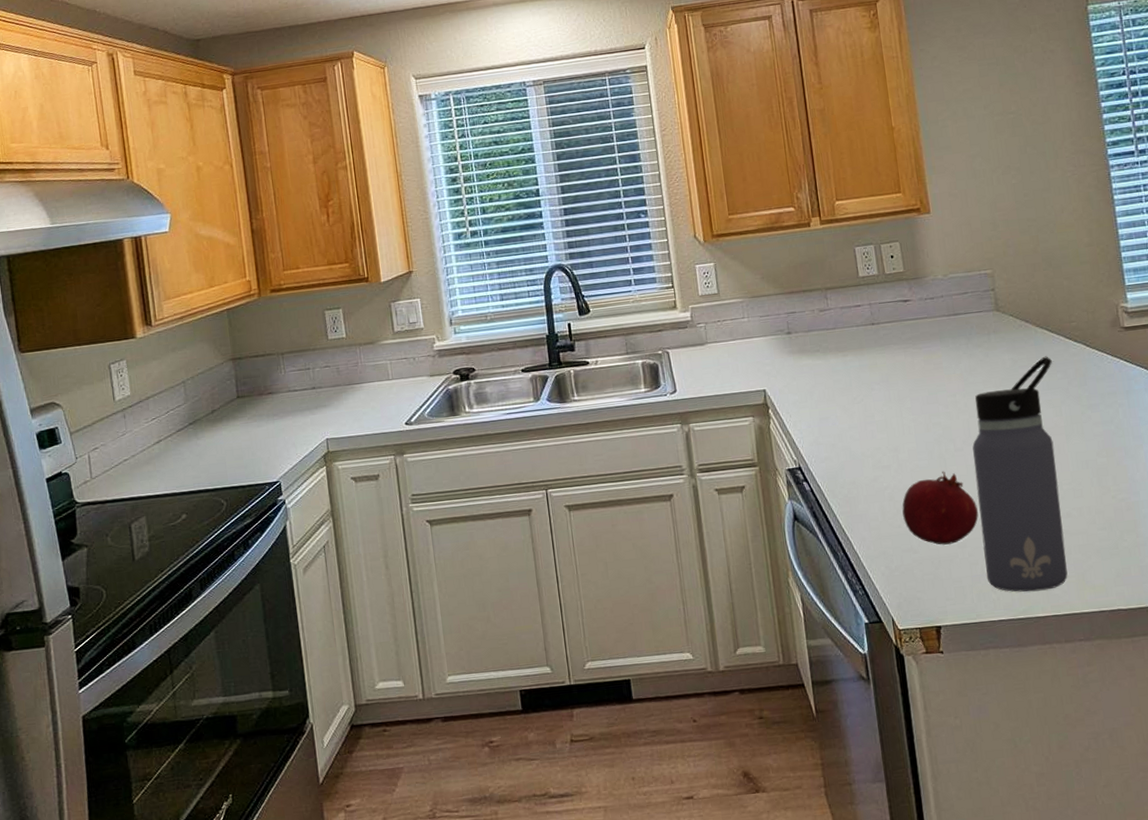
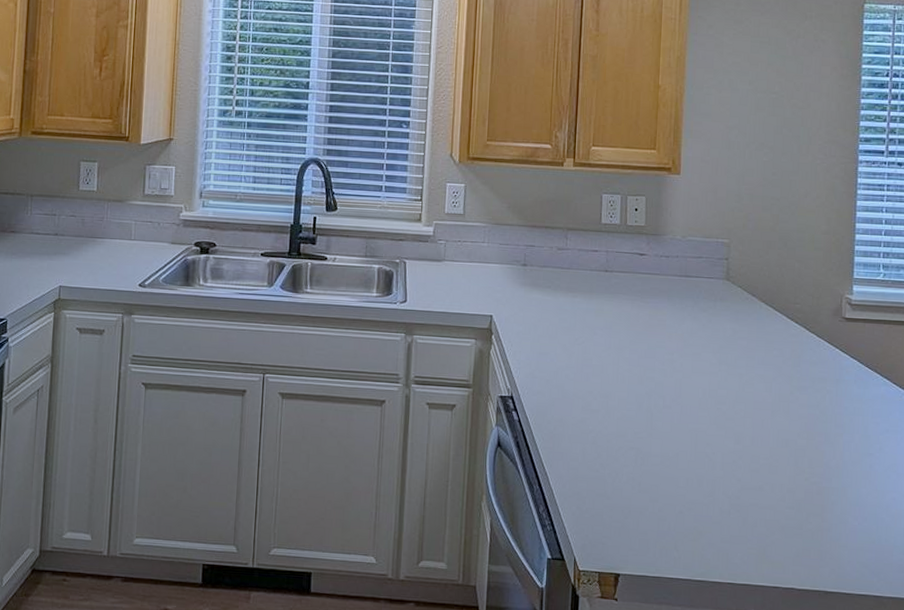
fruit: present [902,471,979,545] -> none [602,425,675,497]
water bottle: present [972,356,1068,592] -> none [672,332,771,558]

